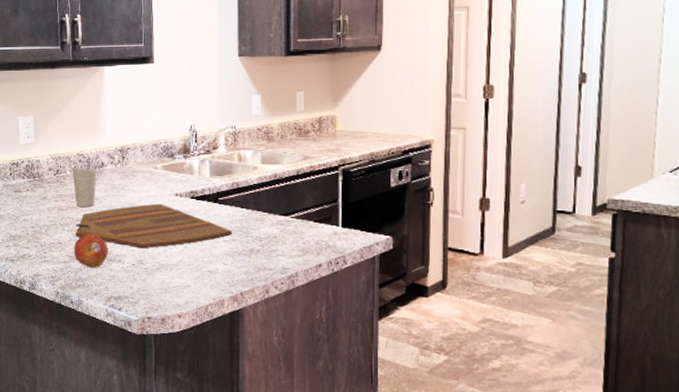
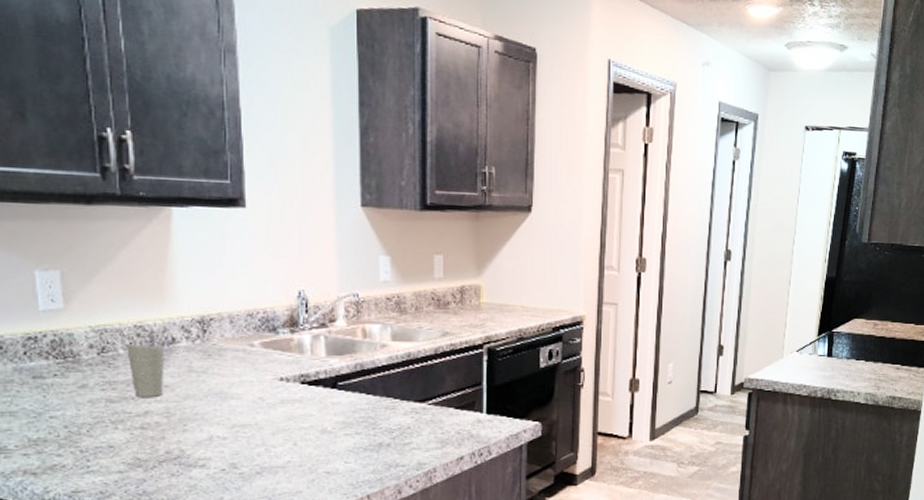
fruit: present [74,234,108,269] -> none [133,433,186,478]
cutting board: present [75,203,232,249] -> none [135,390,356,449]

